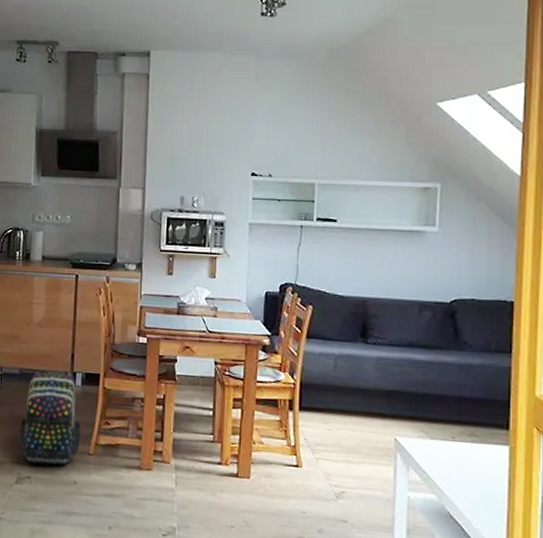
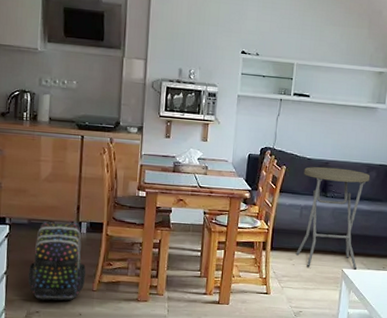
side table: none [332,305,424,439] -> present [295,166,371,270]

